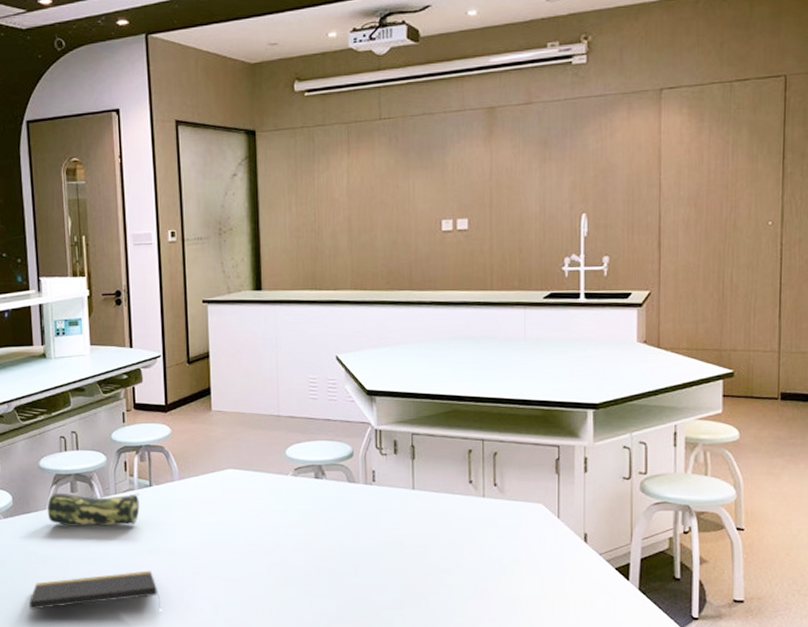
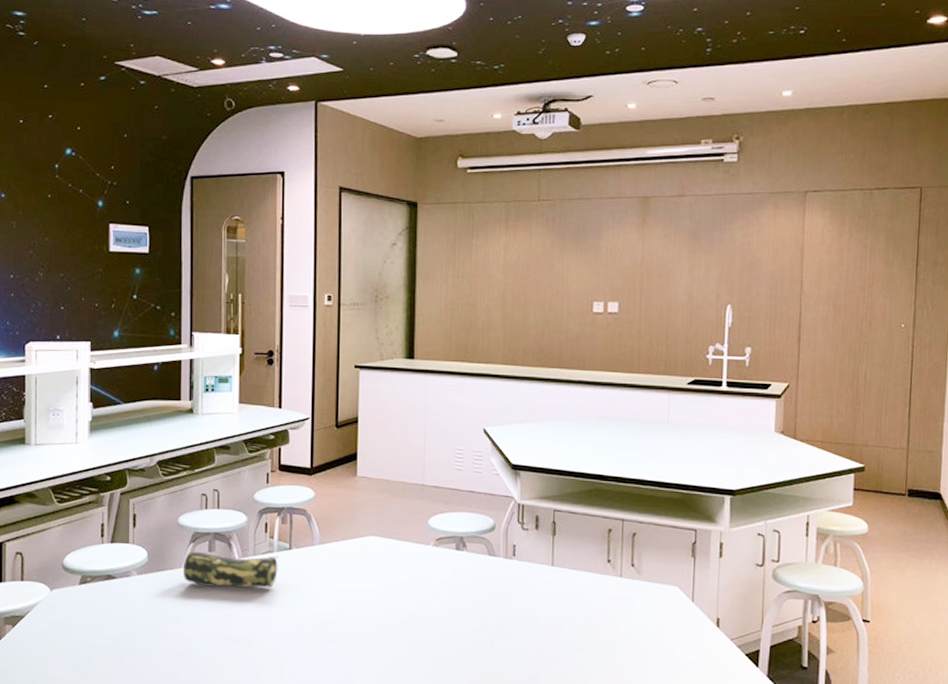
notepad: present [28,570,160,610] -> none [156,635,292,676]

